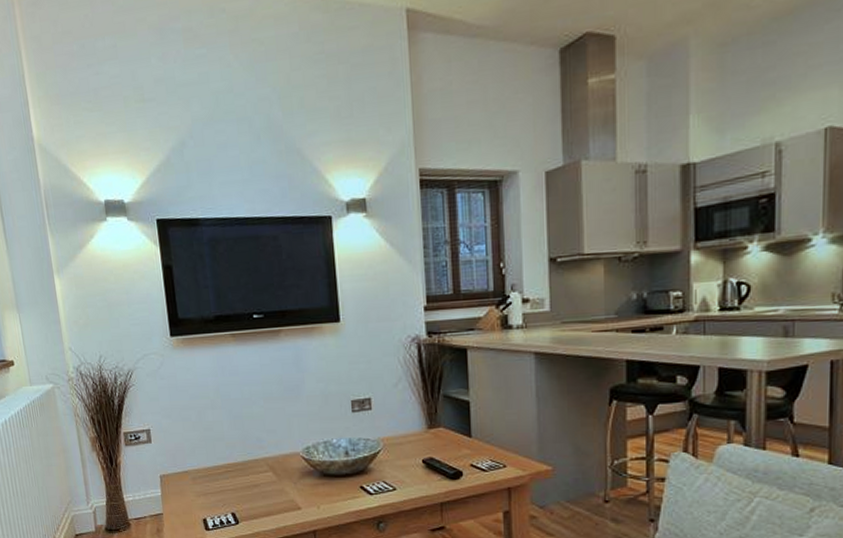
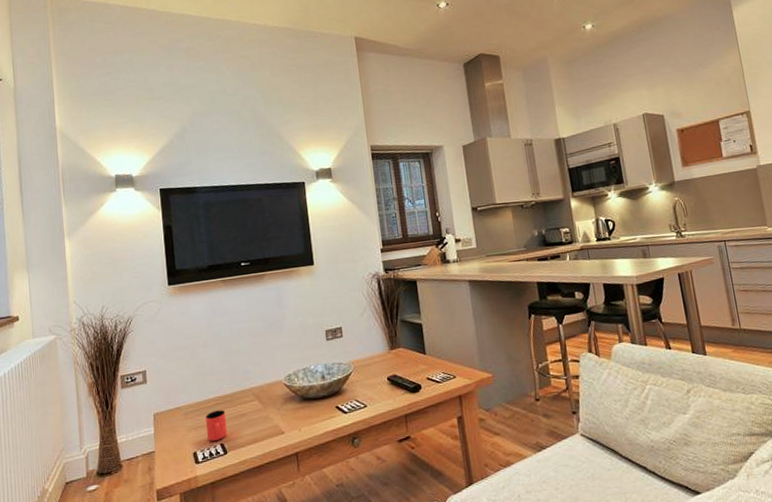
cup: none [215,478,239,509] -> present [205,410,228,441]

